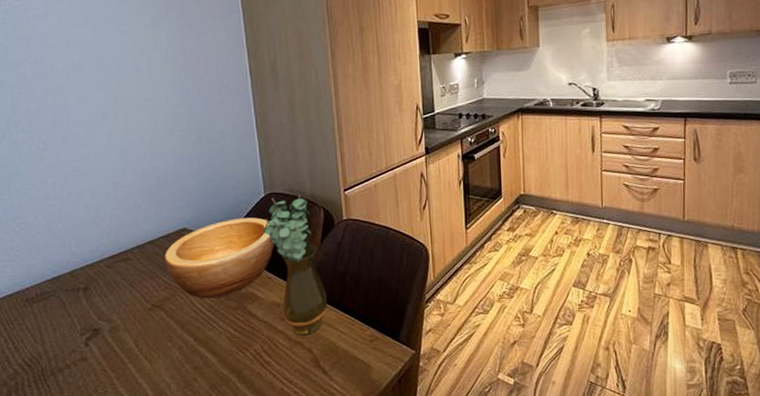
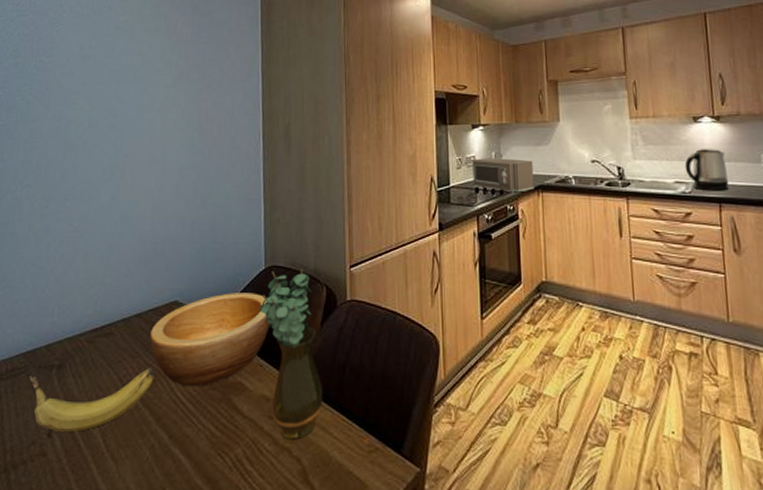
fruit: none [59,285,174,341] -> present [29,367,154,432]
microwave: none [456,84,515,118] -> present [472,158,535,194]
kettle: none [655,66,695,107] -> present [684,148,729,191]

